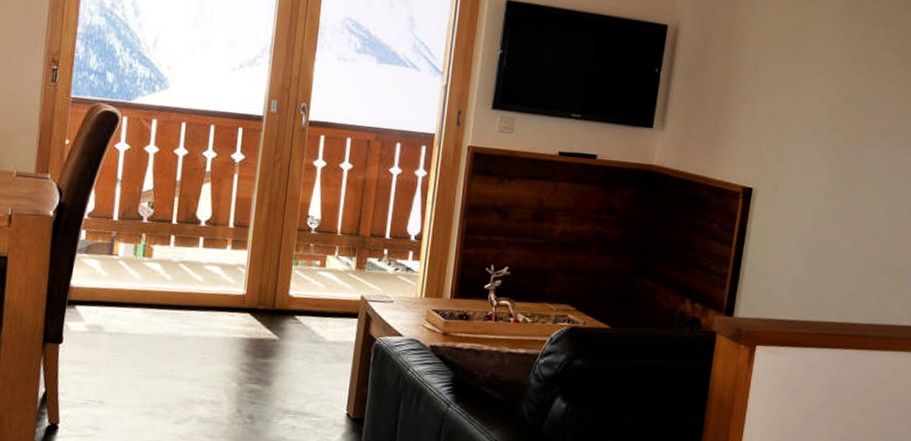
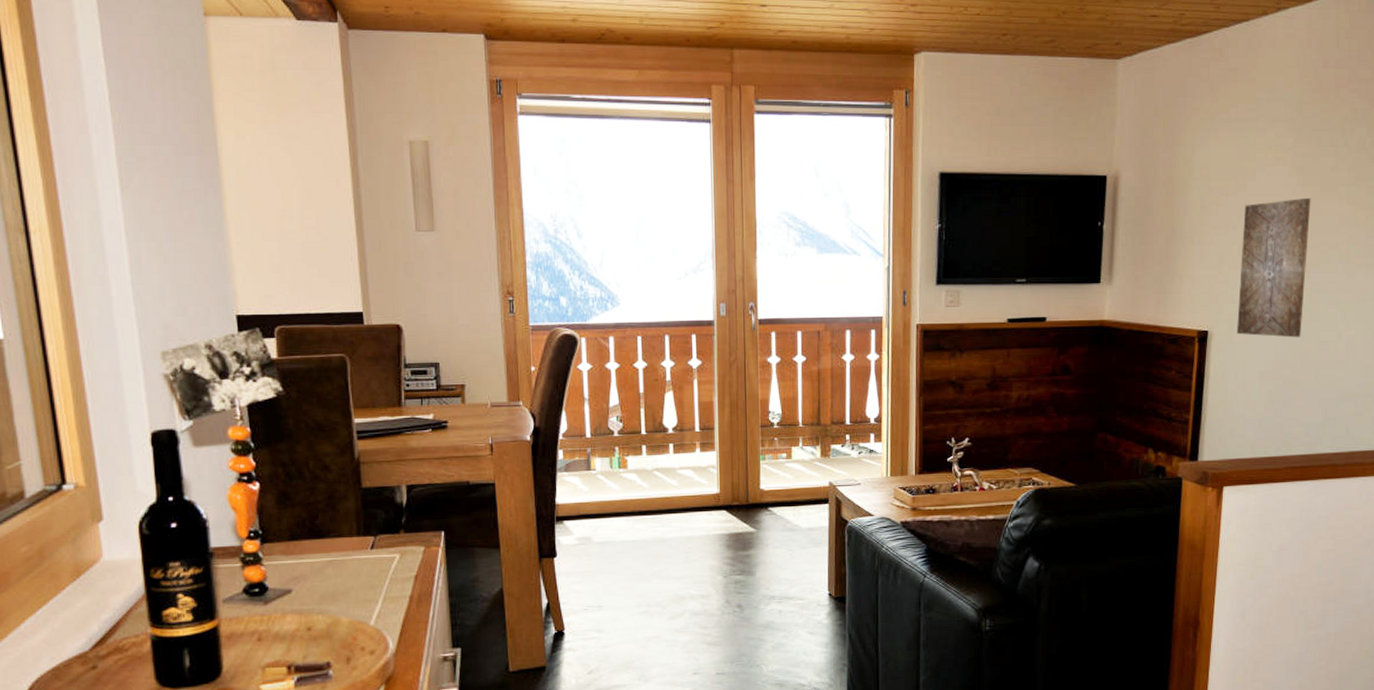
wall art: none [780,70,859,206] -> present [1237,197,1311,338]

